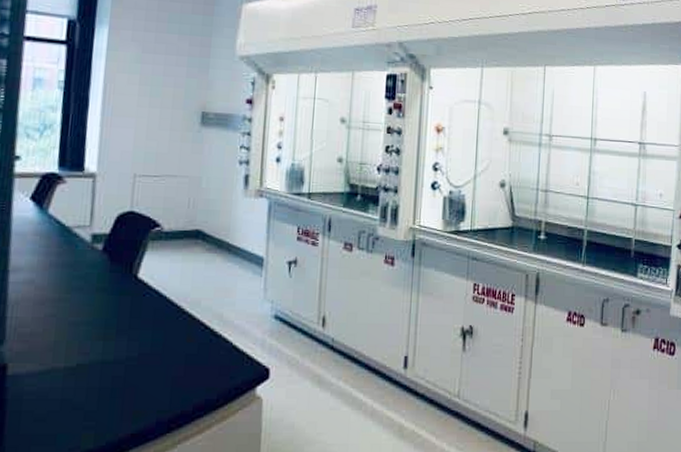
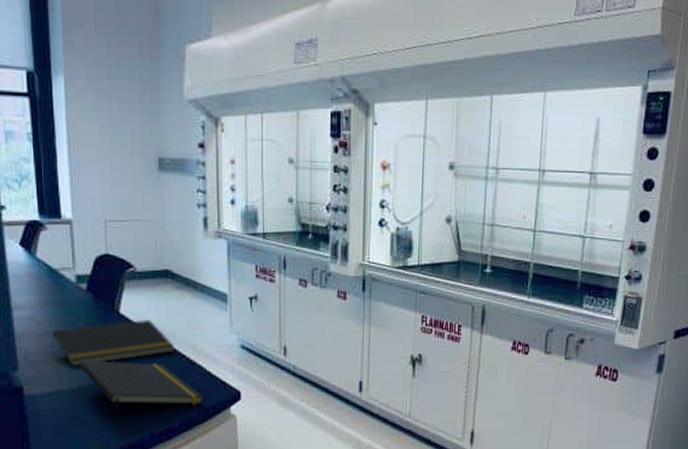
notepad: none [50,284,199,339] -> present [51,319,175,366]
notepad: none [80,332,226,407] -> present [79,360,204,422]

